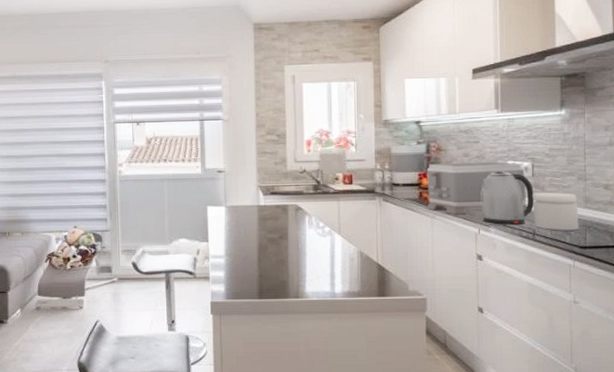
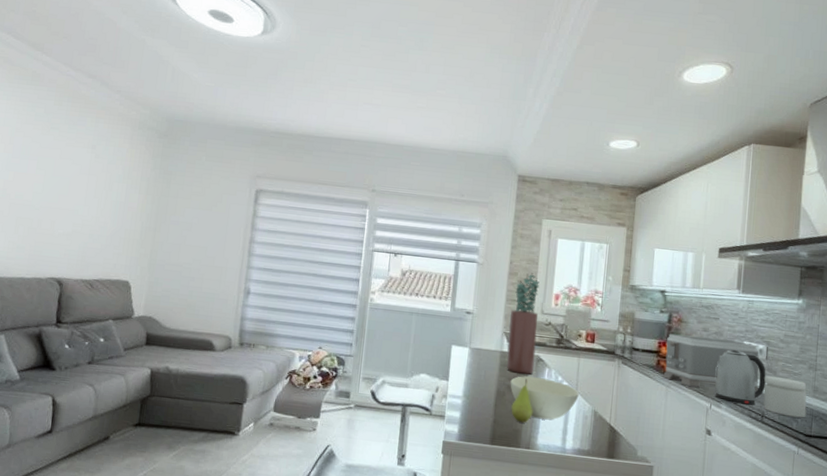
vase: none [262,122,293,225] -> present [506,273,539,375]
bowl: none [271,226,343,267] -> present [510,376,579,420]
fruit: none [275,229,298,273] -> present [511,379,533,423]

